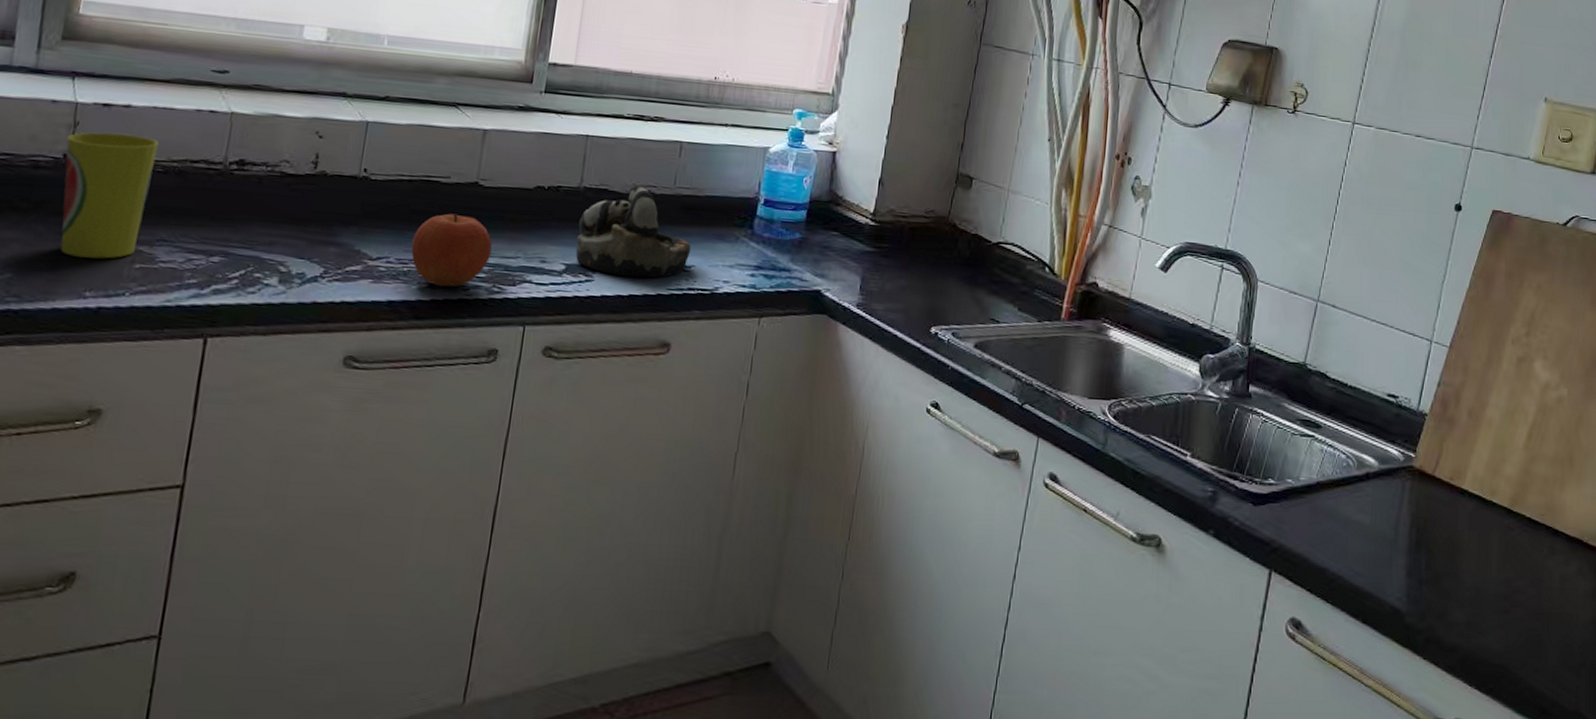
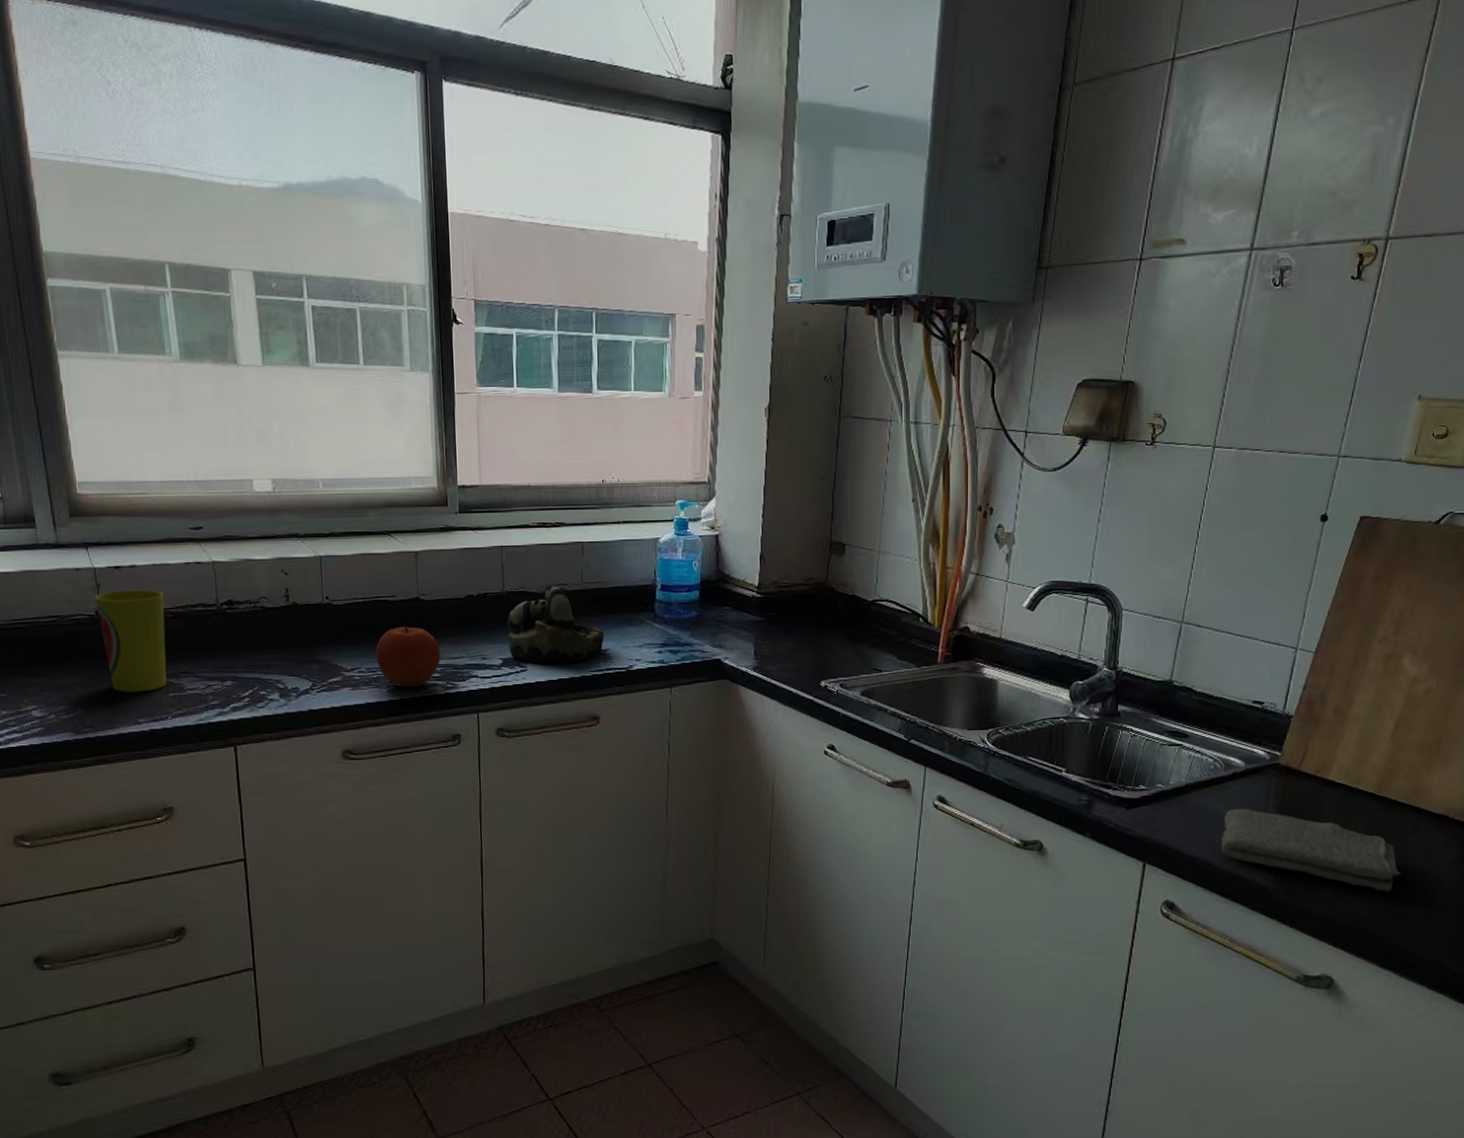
washcloth: none [1351,513,1537,623] -> present [1220,808,1401,892]

